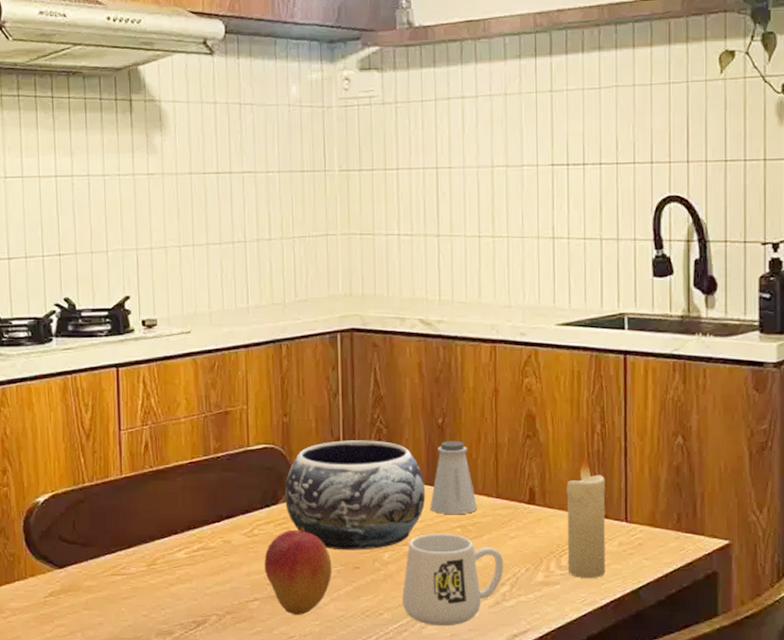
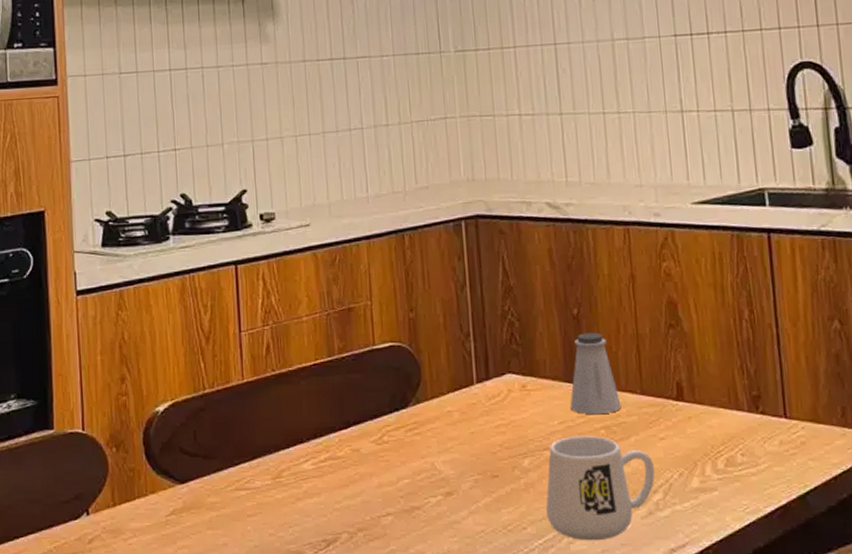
fruit: present [264,527,332,615] -> none [396,432,469,531]
decorative bowl: present [285,440,426,550] -> none [414,334,565,457]
candle: present [566,457,606,578] -> none [716,347,767,483]

